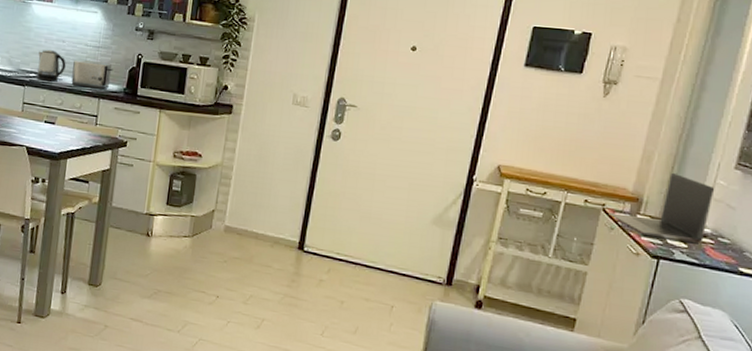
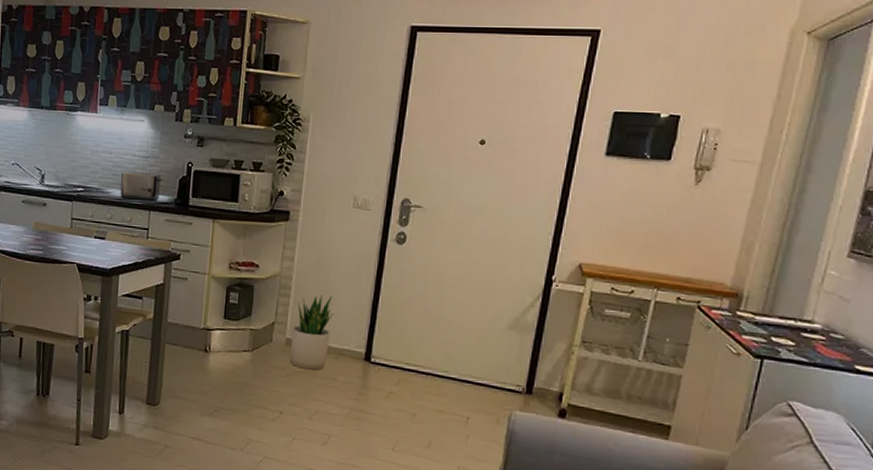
kettle: present [37,49,66,82] -> none [84,162,114,195]
planter: none [228,186,270,257] -> present [290,295,333,370]
laptop computer: present [608,172,715,244] -> none [704,264,825,341]

